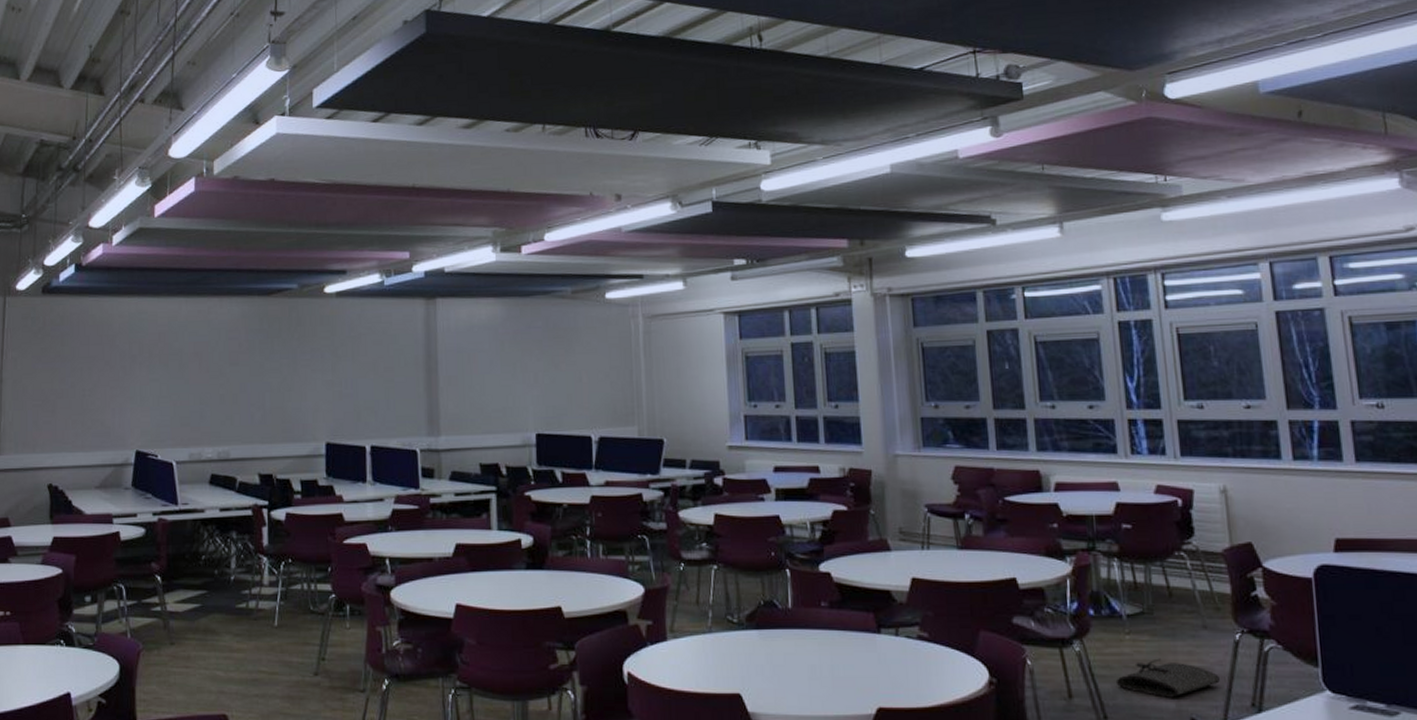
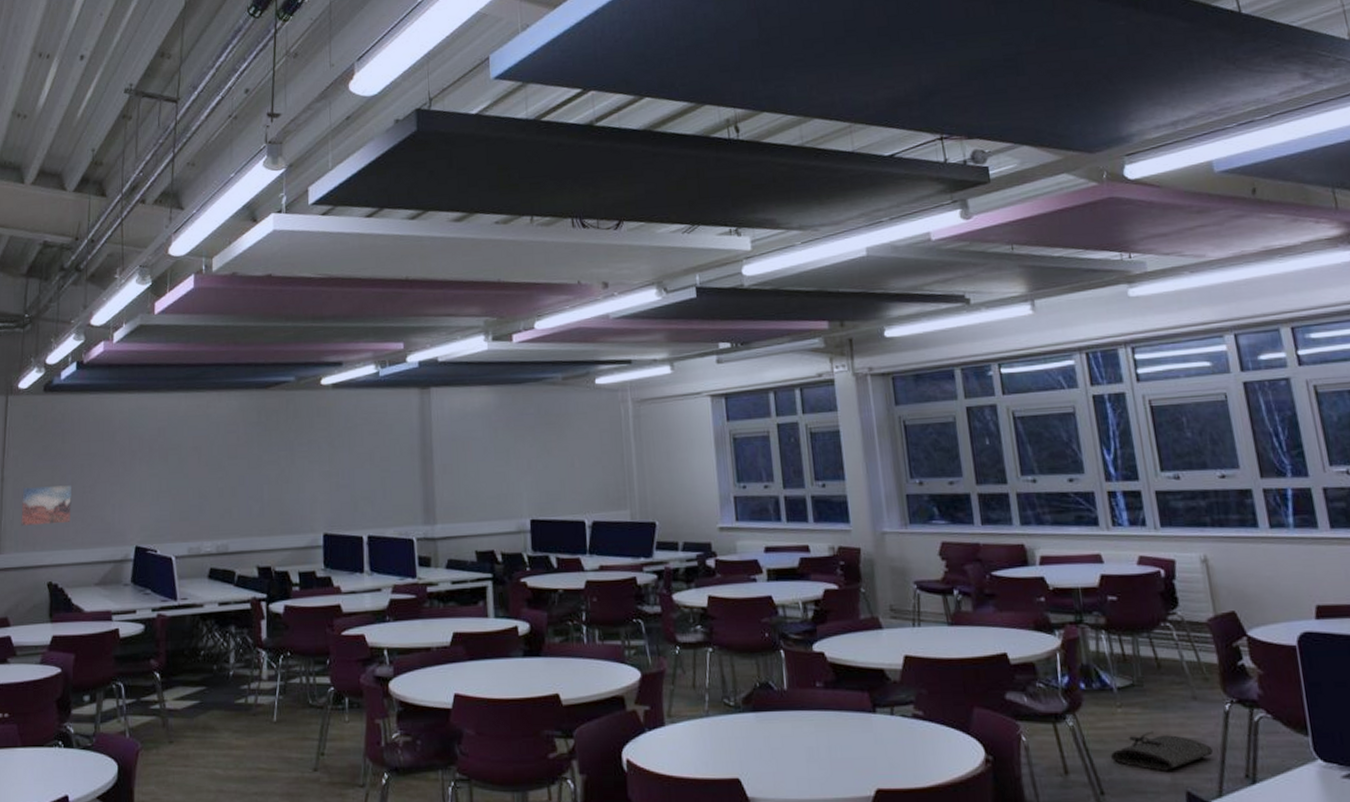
wall art: none [20,388,71,428] -> present [21,485,71,526]

